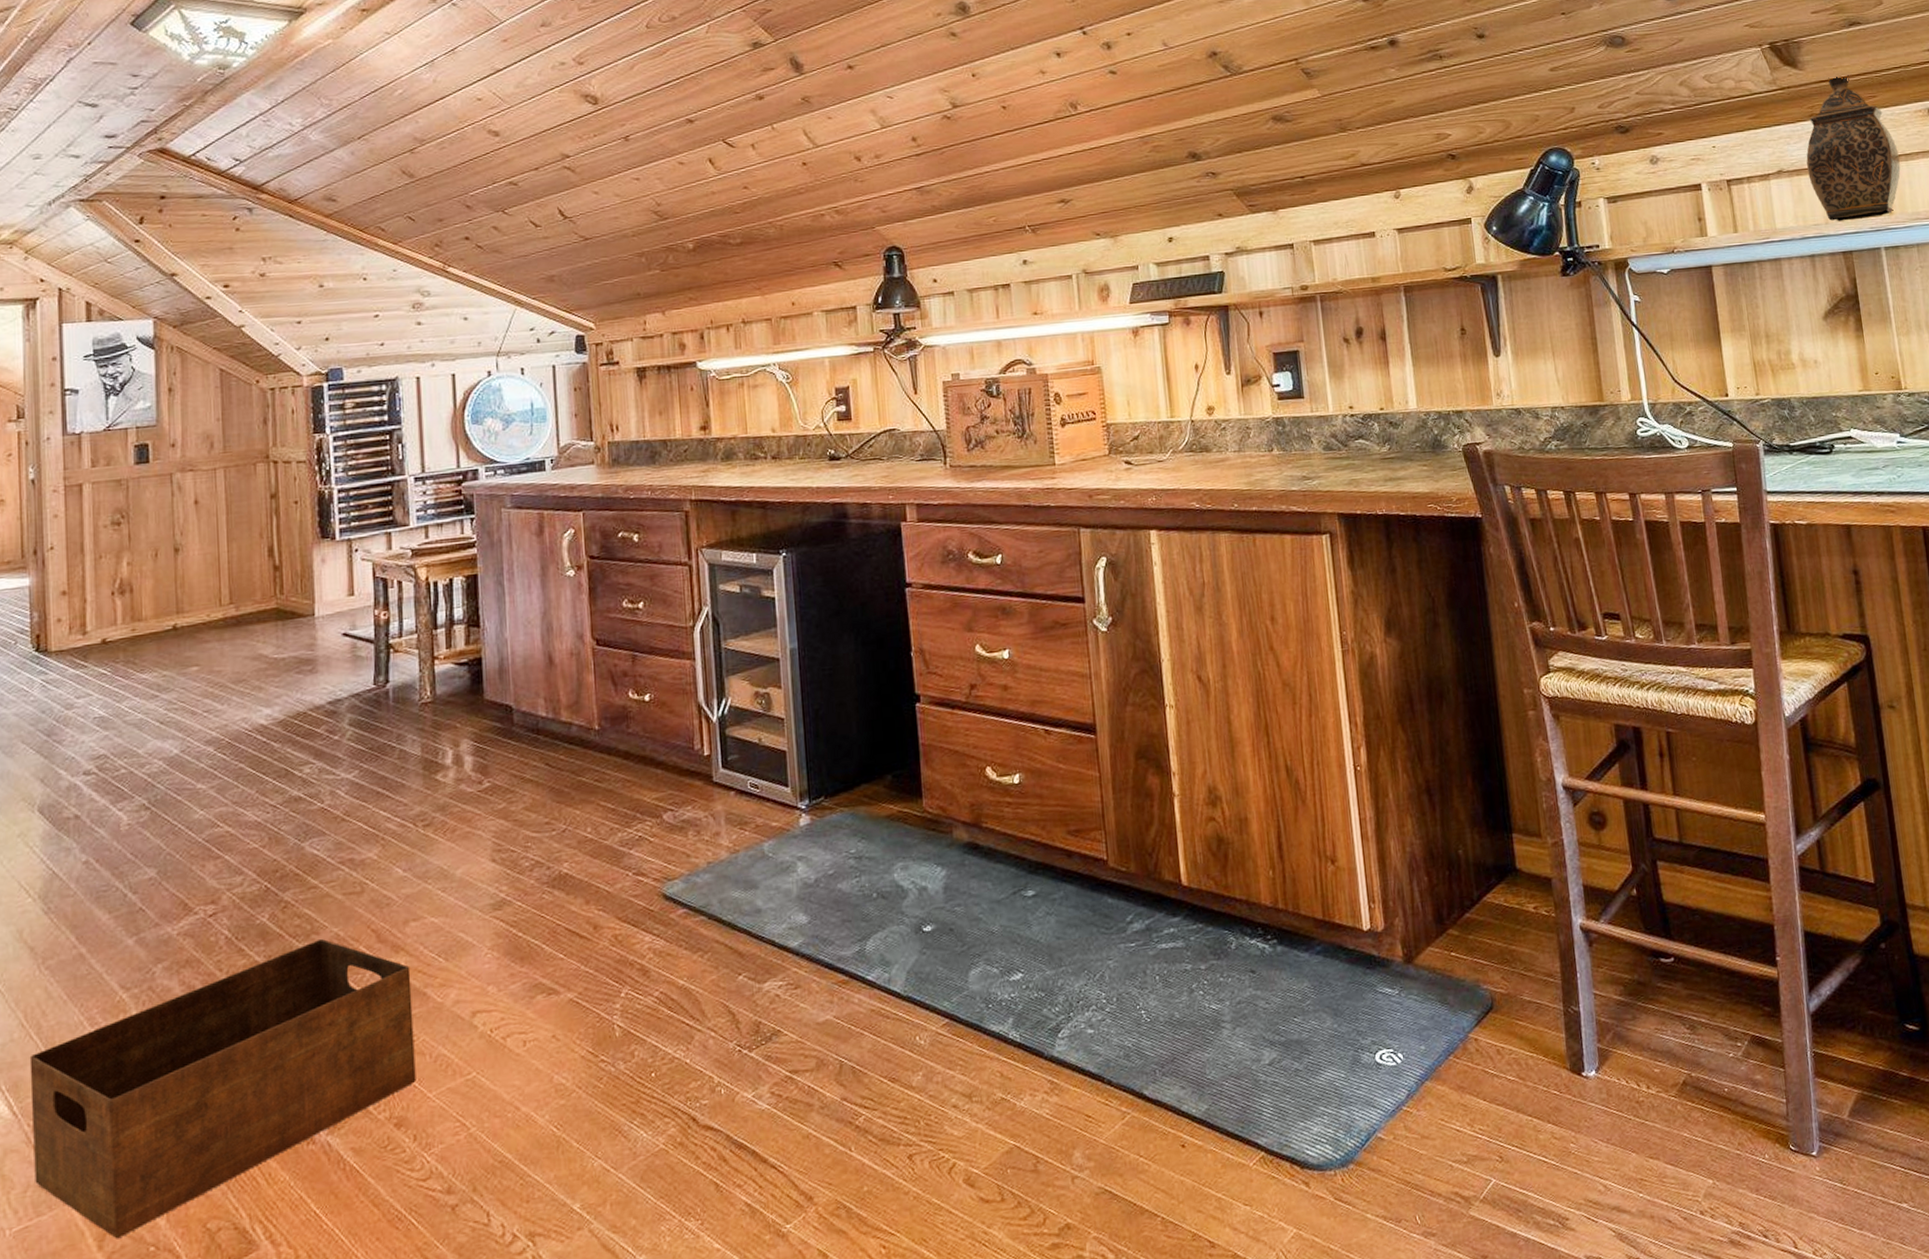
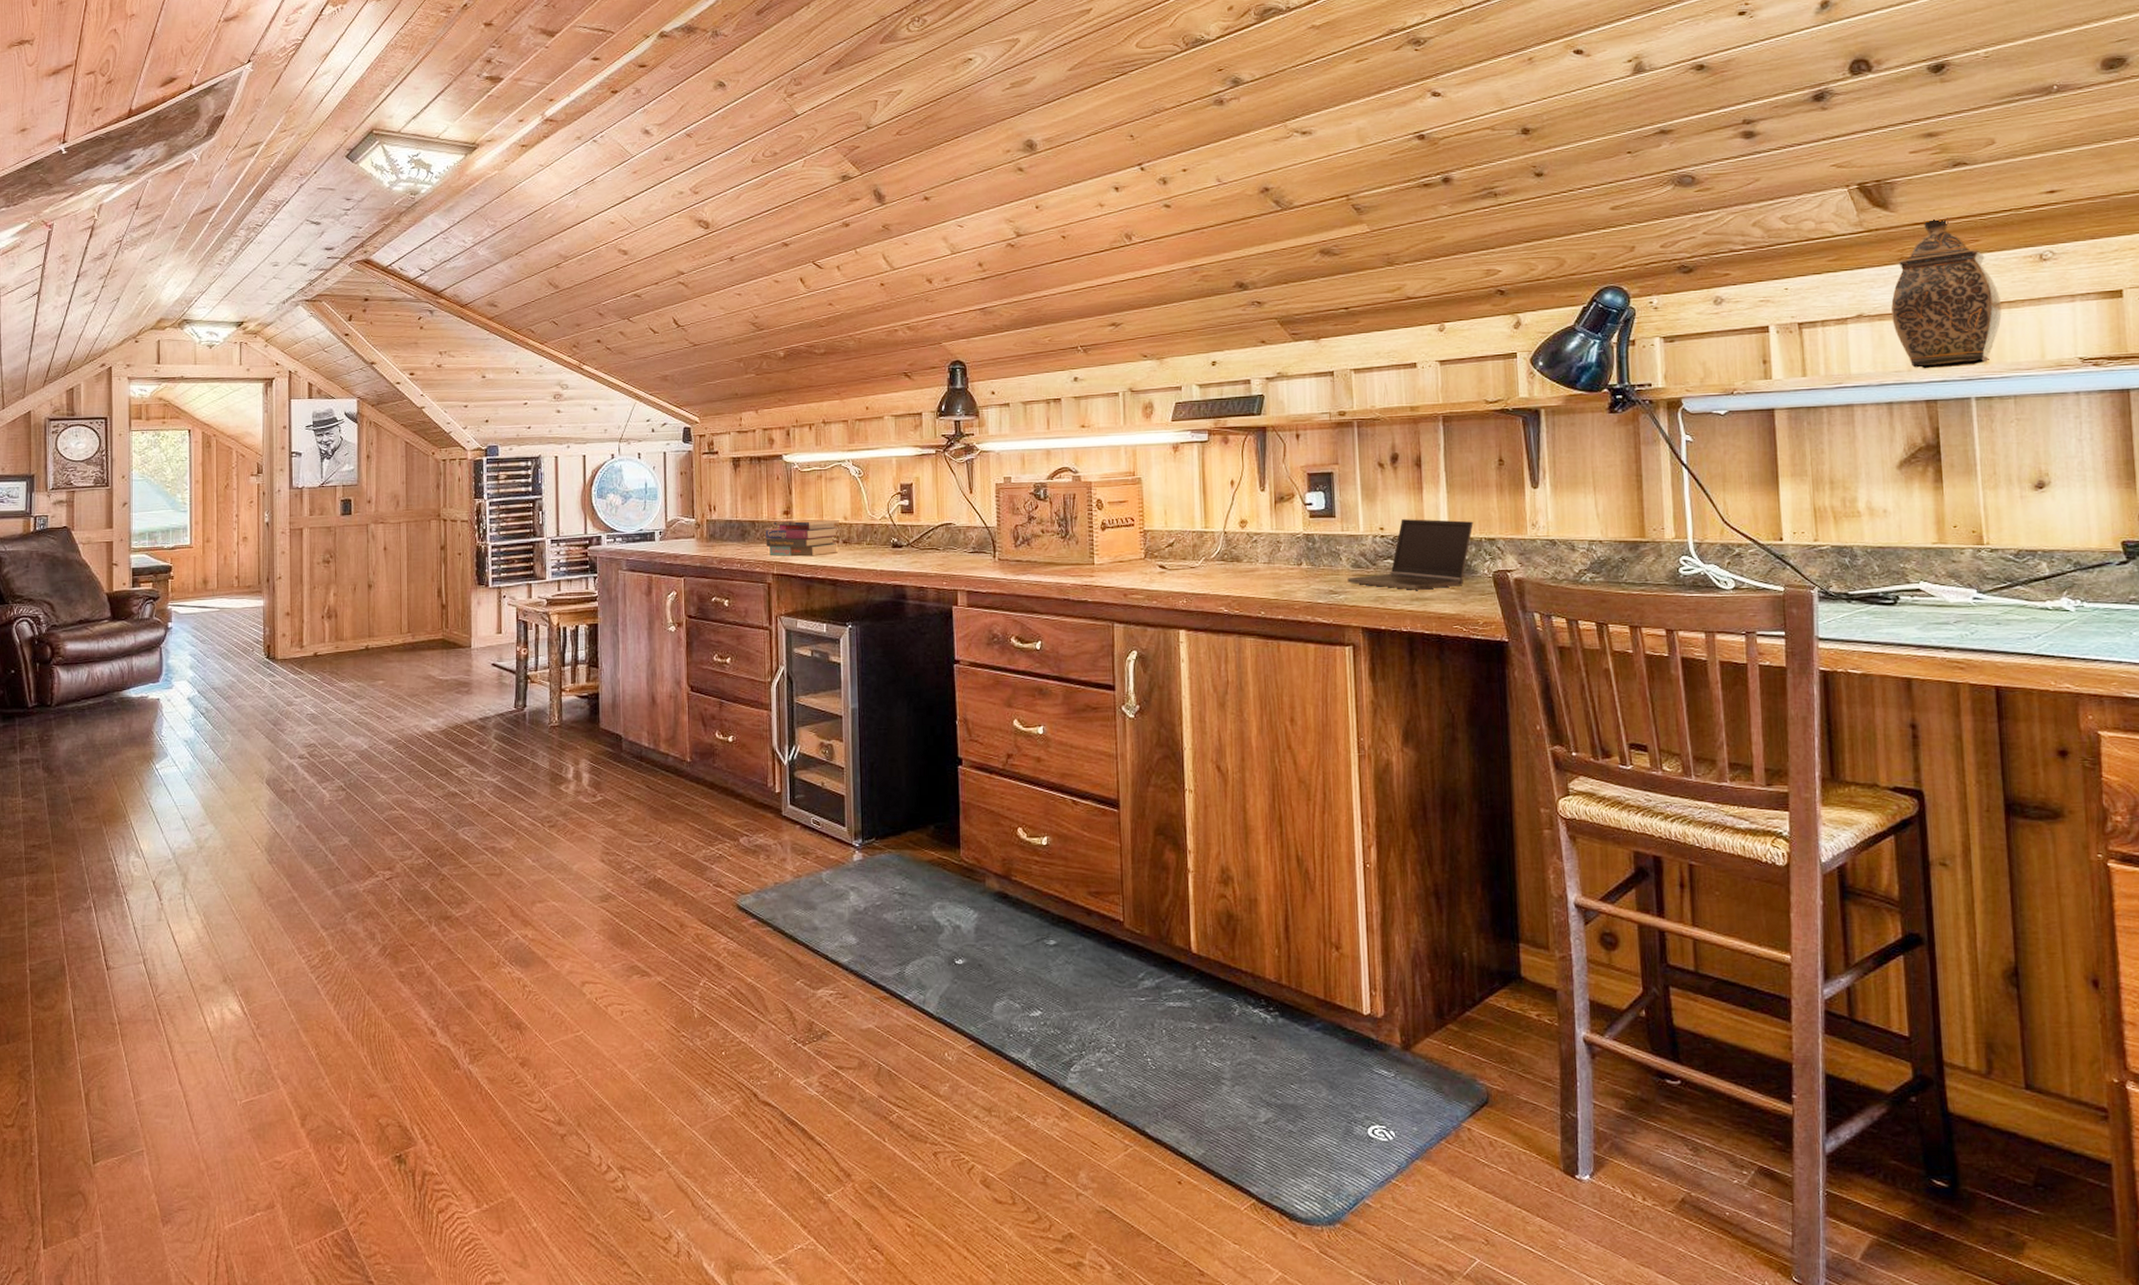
storage basket: present [29,938,416,1239] -> none [256,907,537,1120]
books: none [679,432,768,480] -> present [765,518,840,557]
laptop computer: none [1320,394,1441,470] -> present [1347,519,1474,590]

